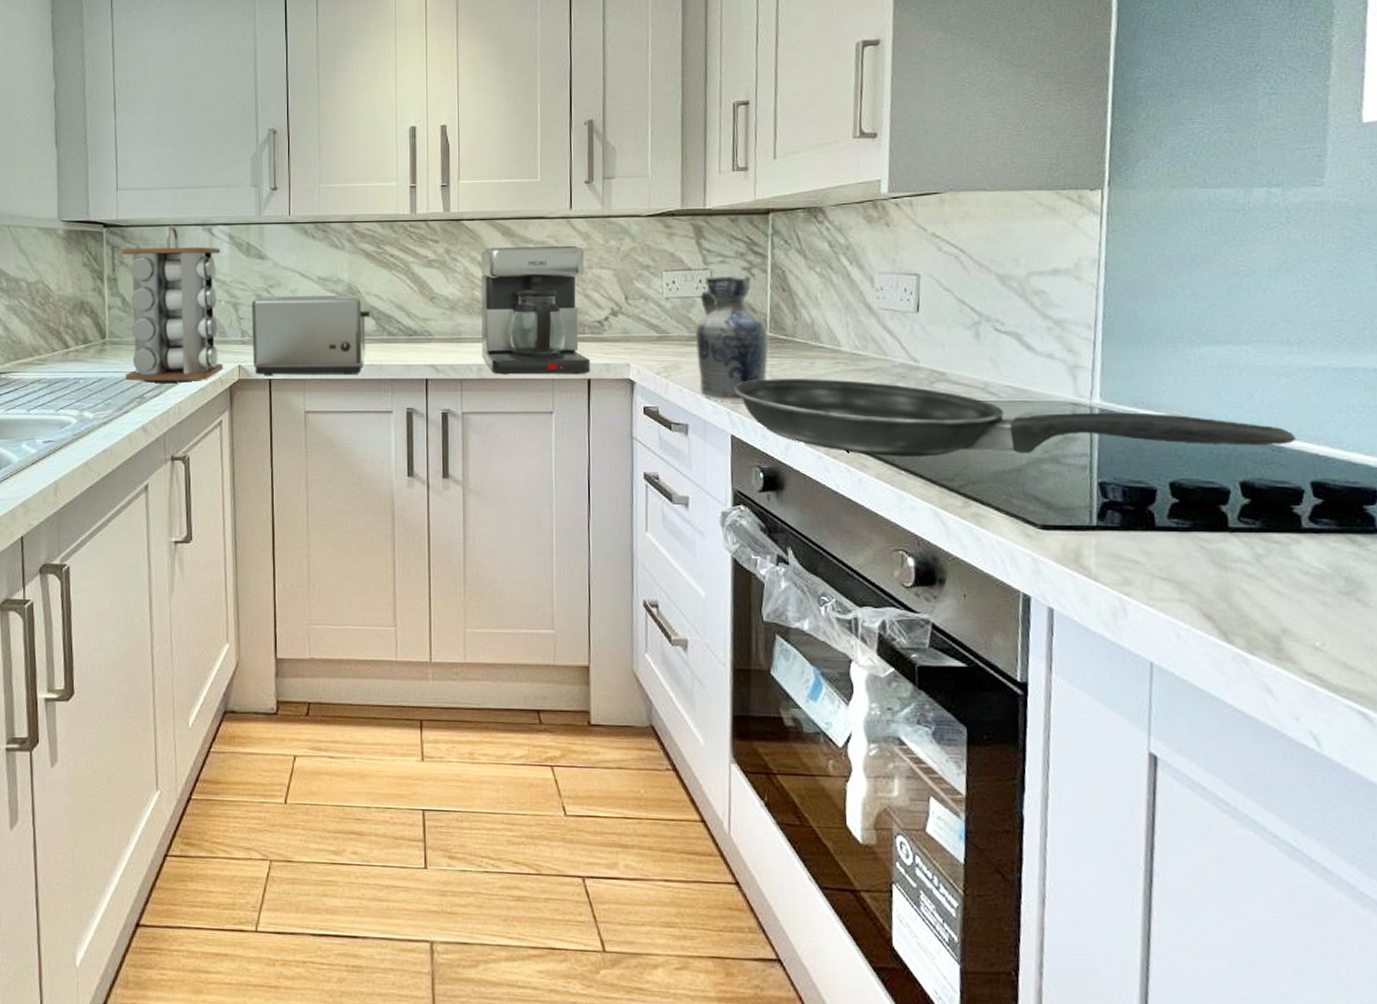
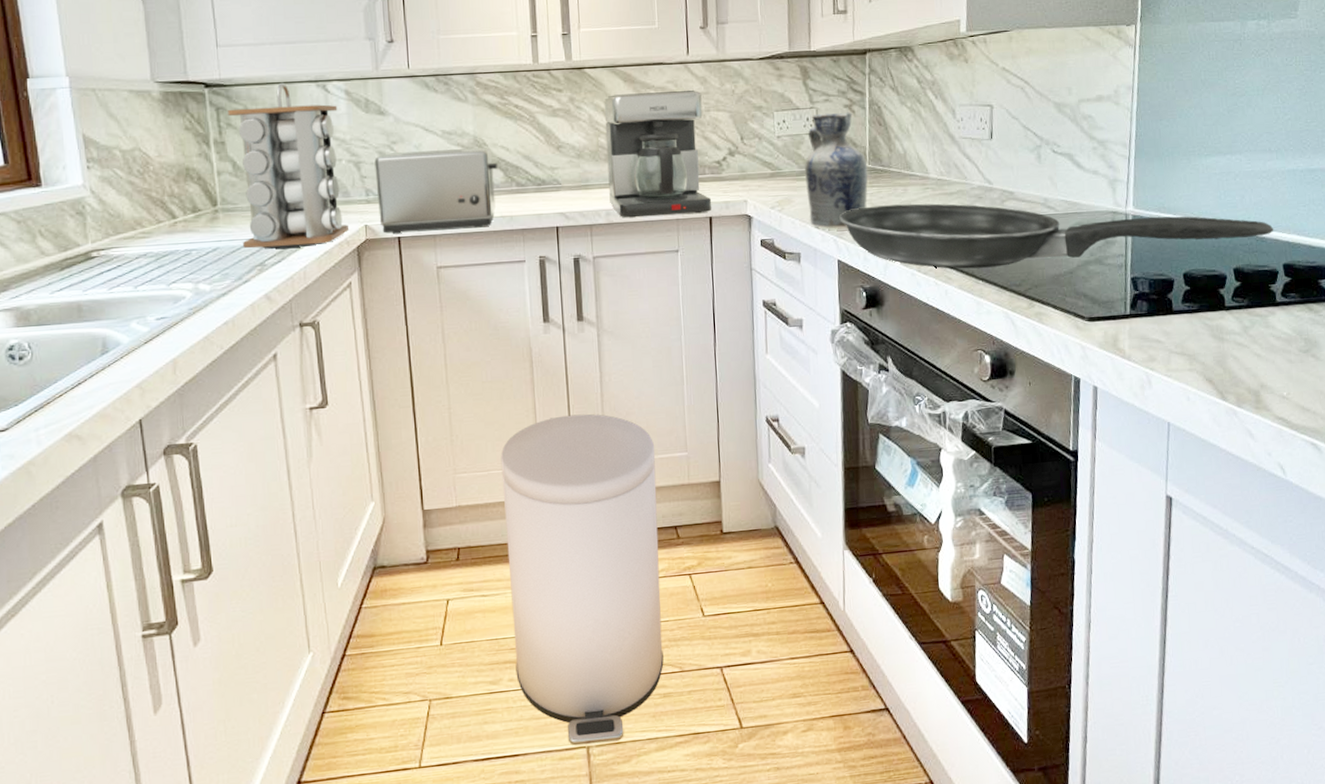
pedal bin: none [356,576,519,941] -> present [500,413,664,746]

